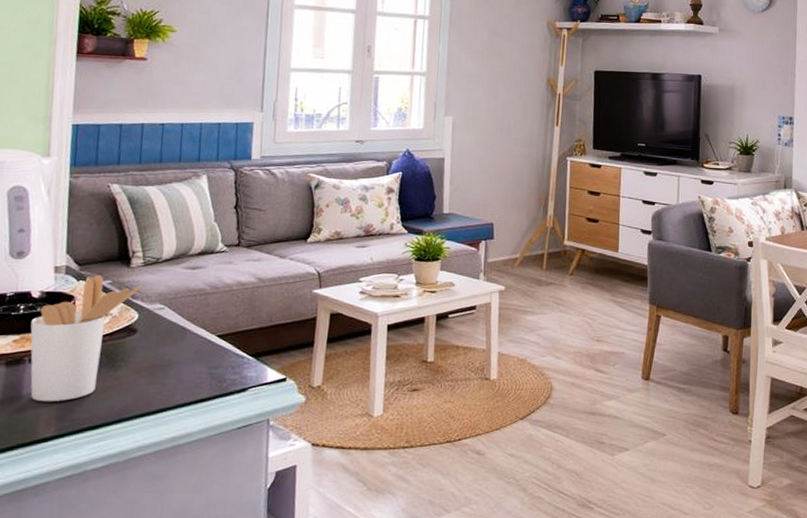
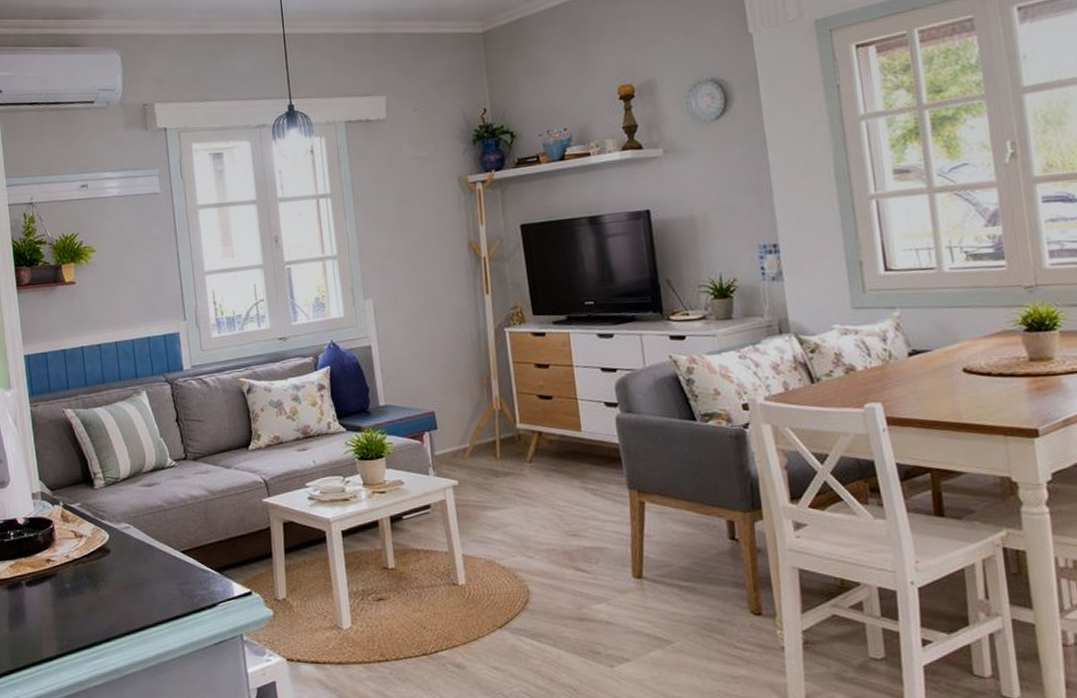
utensil holder: present [30,274,142,402] -> none [21,498,108,623]

